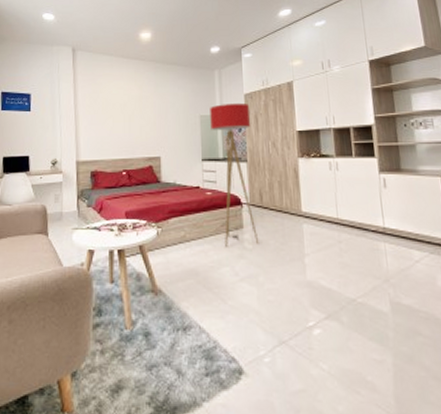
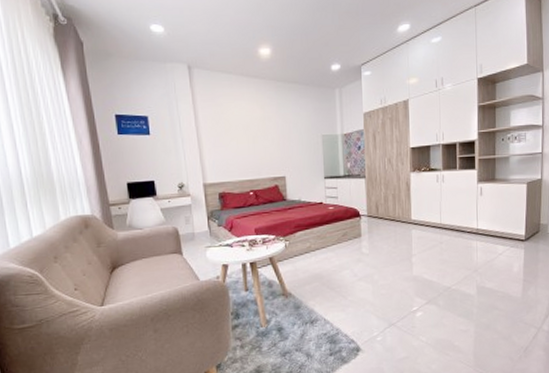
floor lamp: present [210,102,259,247] -> none [331,121,375,253]

